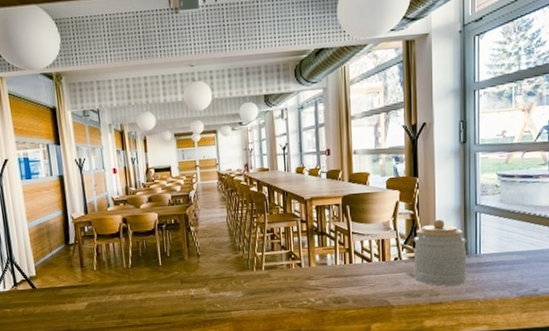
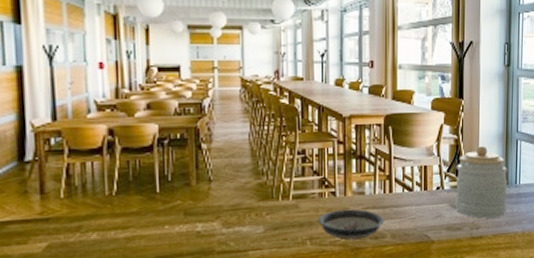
saucer: none [286,277,345,304] -> present [317,209,384,241]

